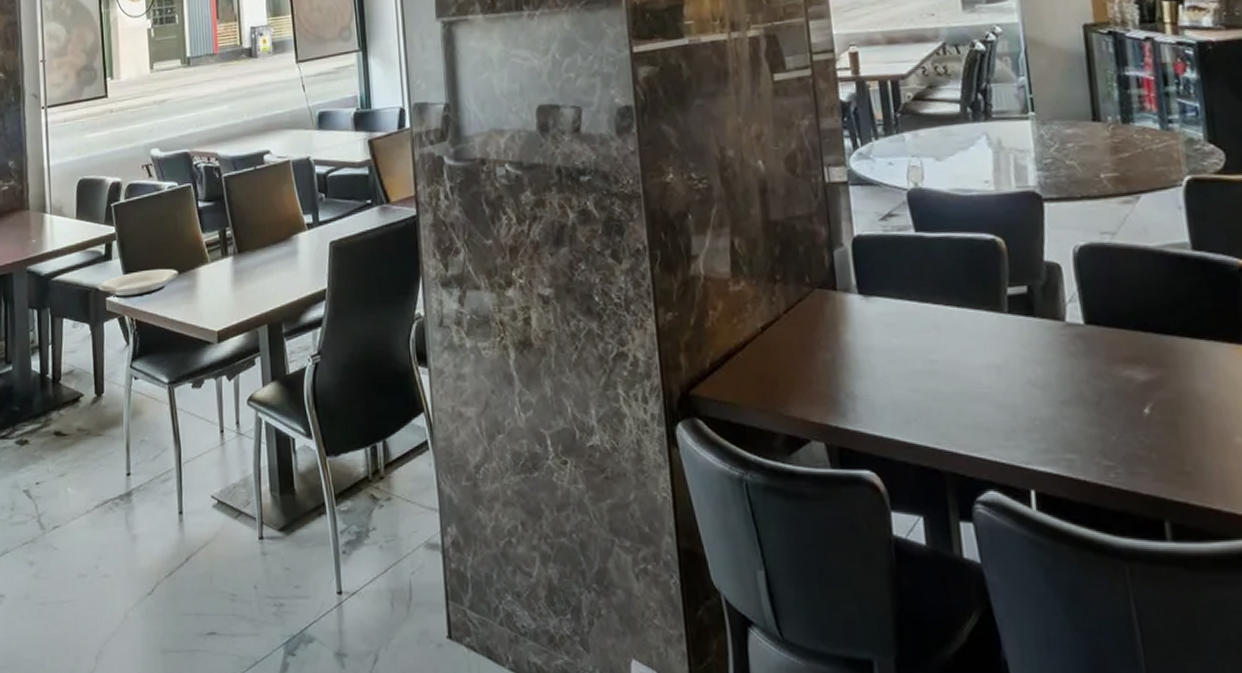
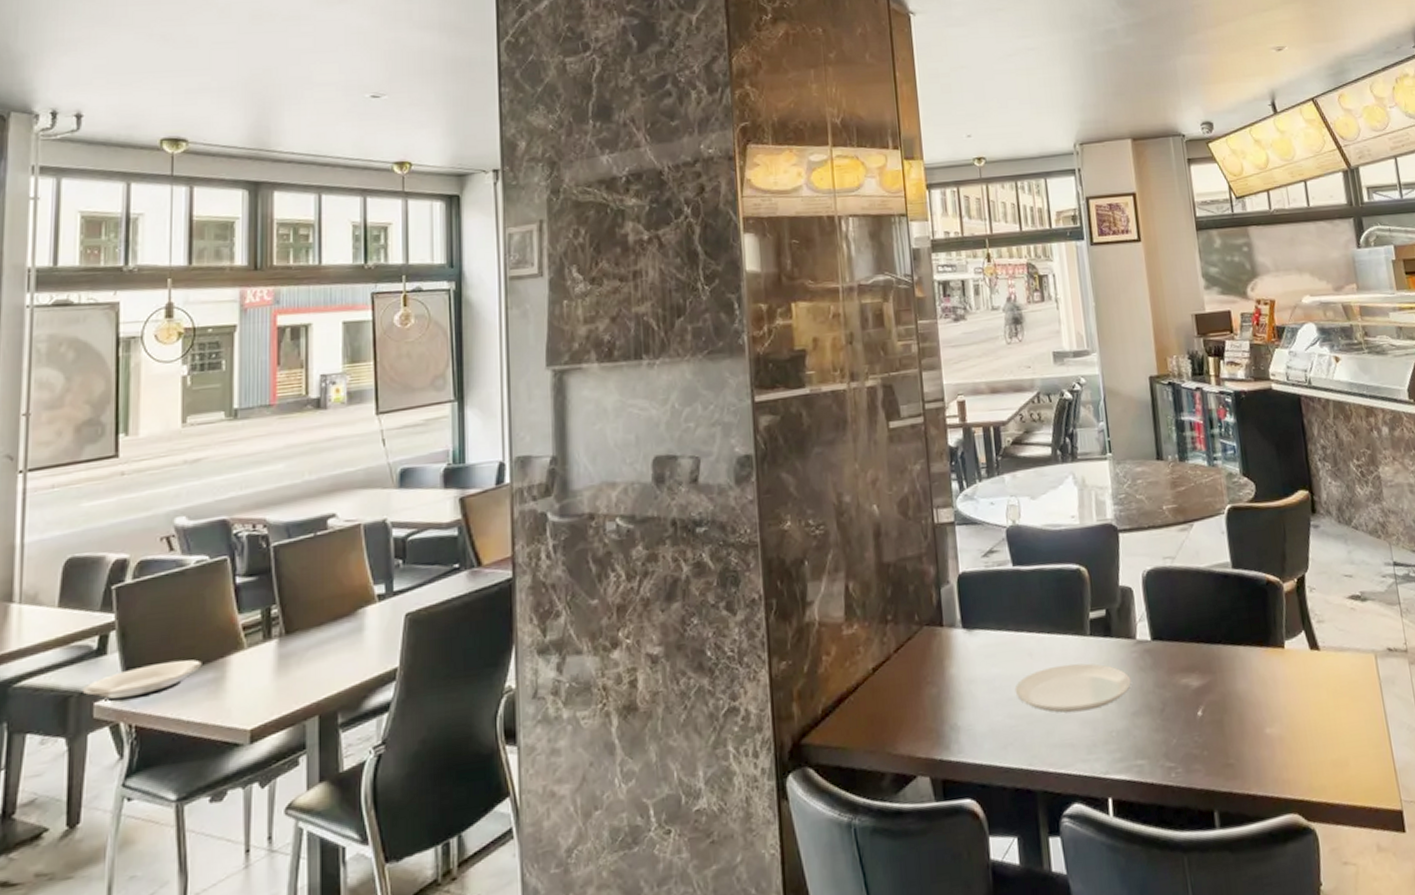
plate: none [918,341,1059,394] -> present [1014,663,1131,713]

